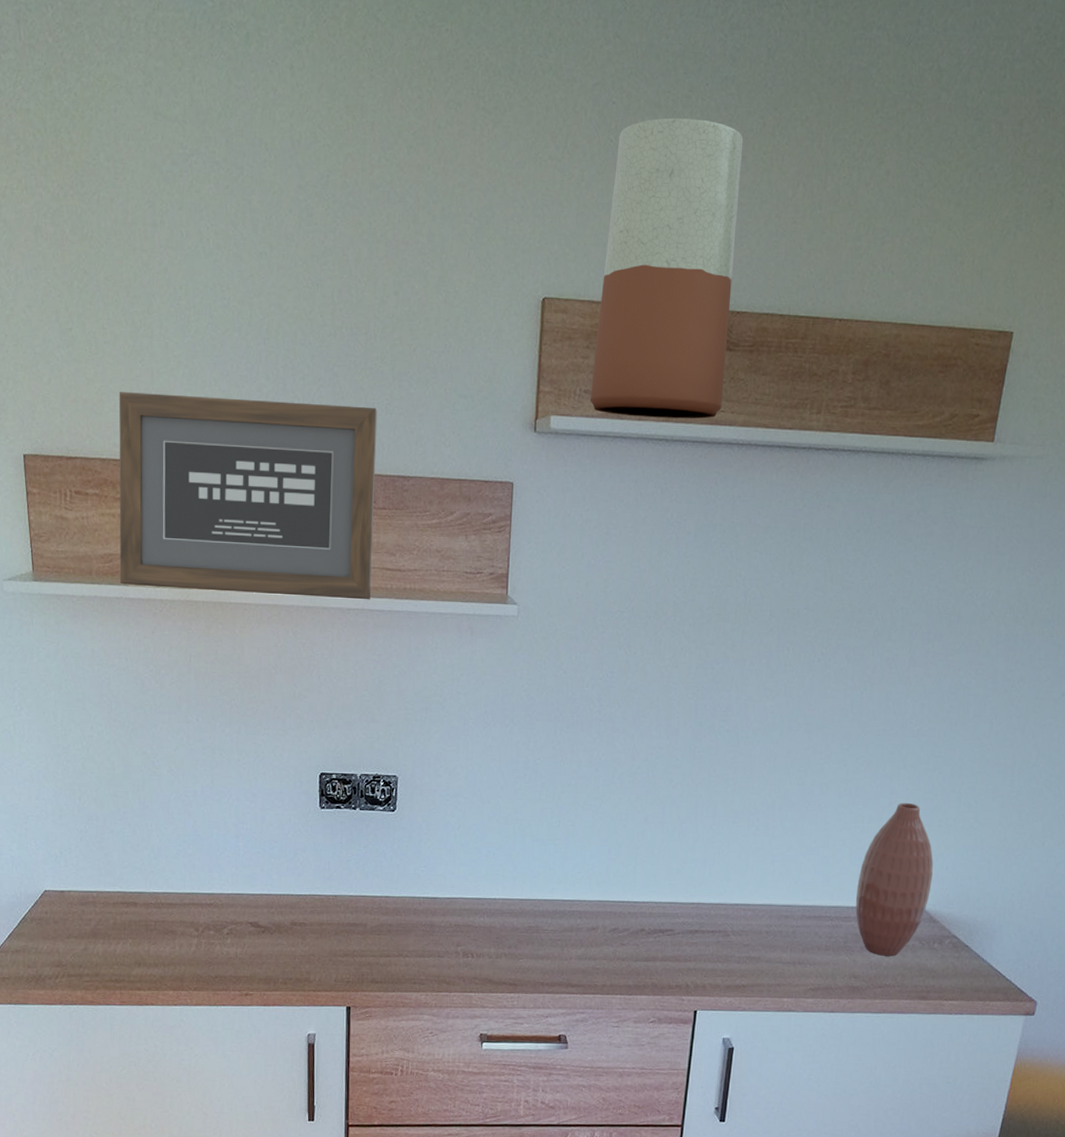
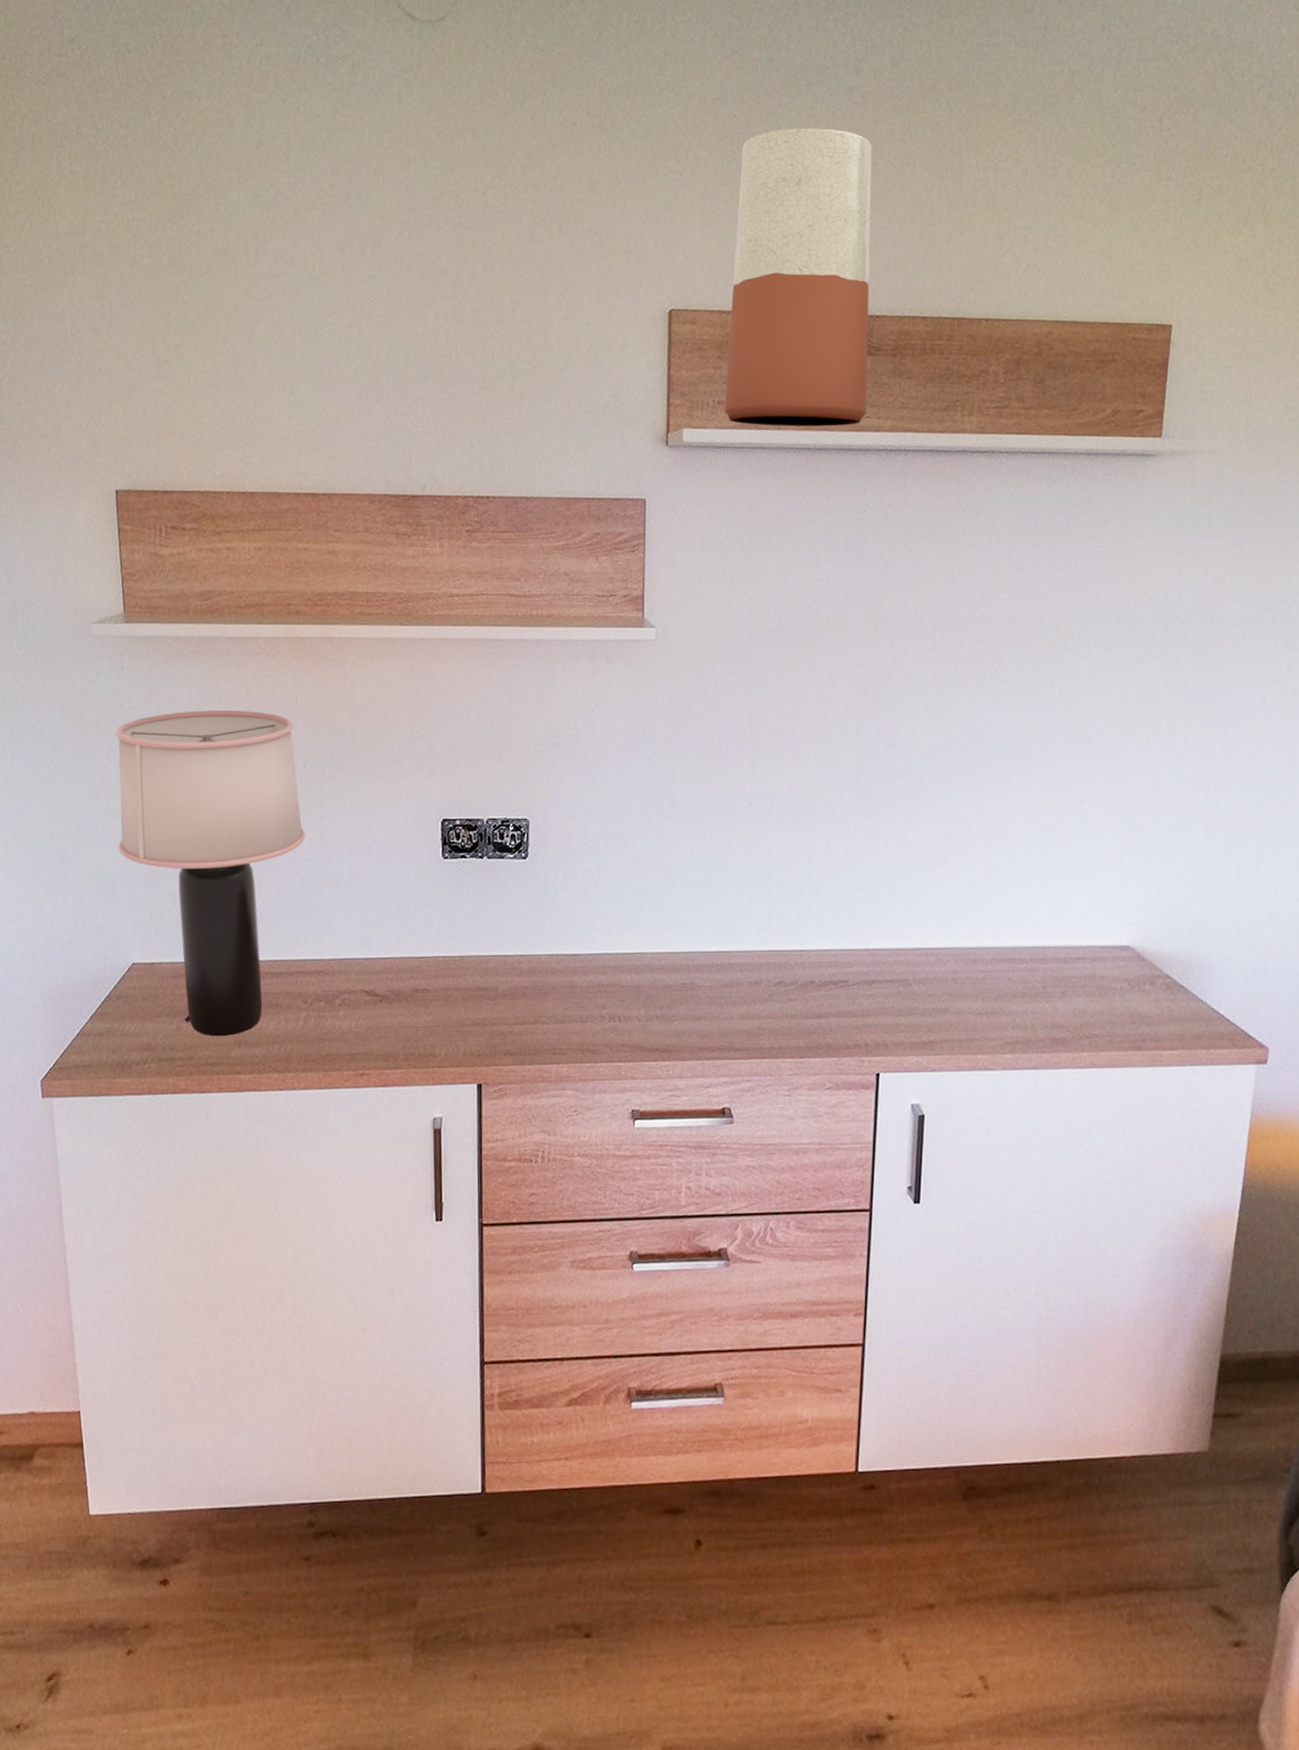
table lamp: none [26,665,197,957] -> present [115,711,305,1036]
picture frame: present [118,392,378,600] -> none [218,422,497,629]
vase: present [855,802,934,956] -> none [1051,827,1136,1002]

